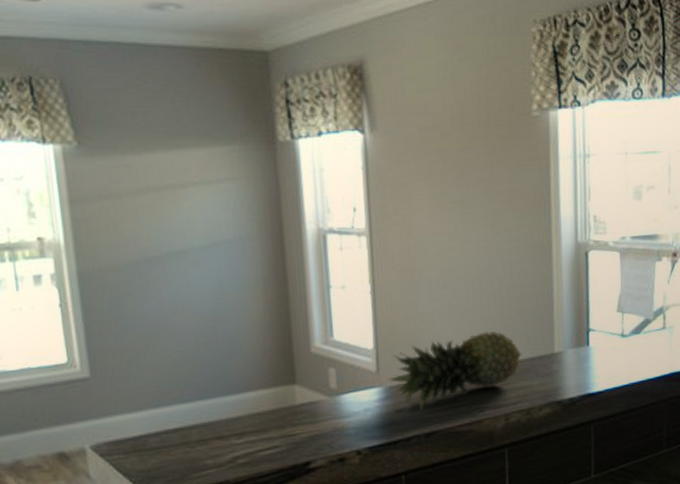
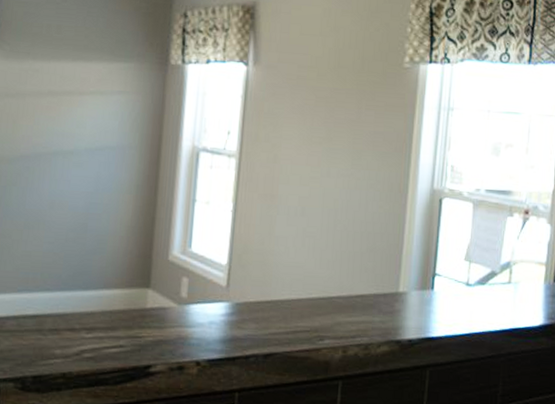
fruit: present [388,331,521,411] -> none [236,263,366,332]

